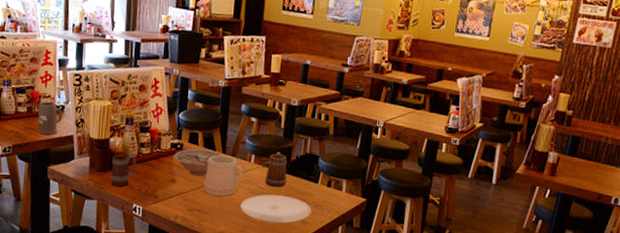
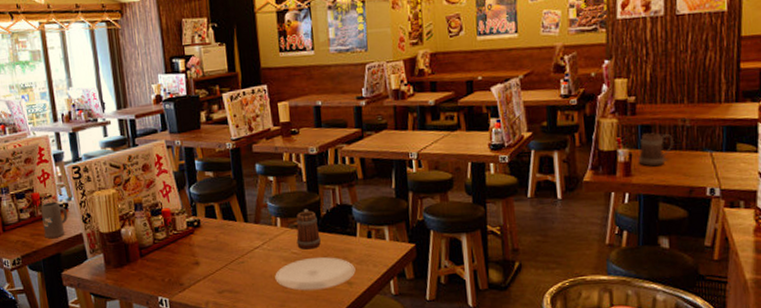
beer mug: present [110,154,136,187] -> none [127,242,154,281]
soup bowl: present [174,149,224,177] -> none [192,221,246,253]
beer mug: present [203,155,243,197] -> none [229,223,271,272]
beer mug: none [564,143,596,173] -> present [639,133,675,168]

